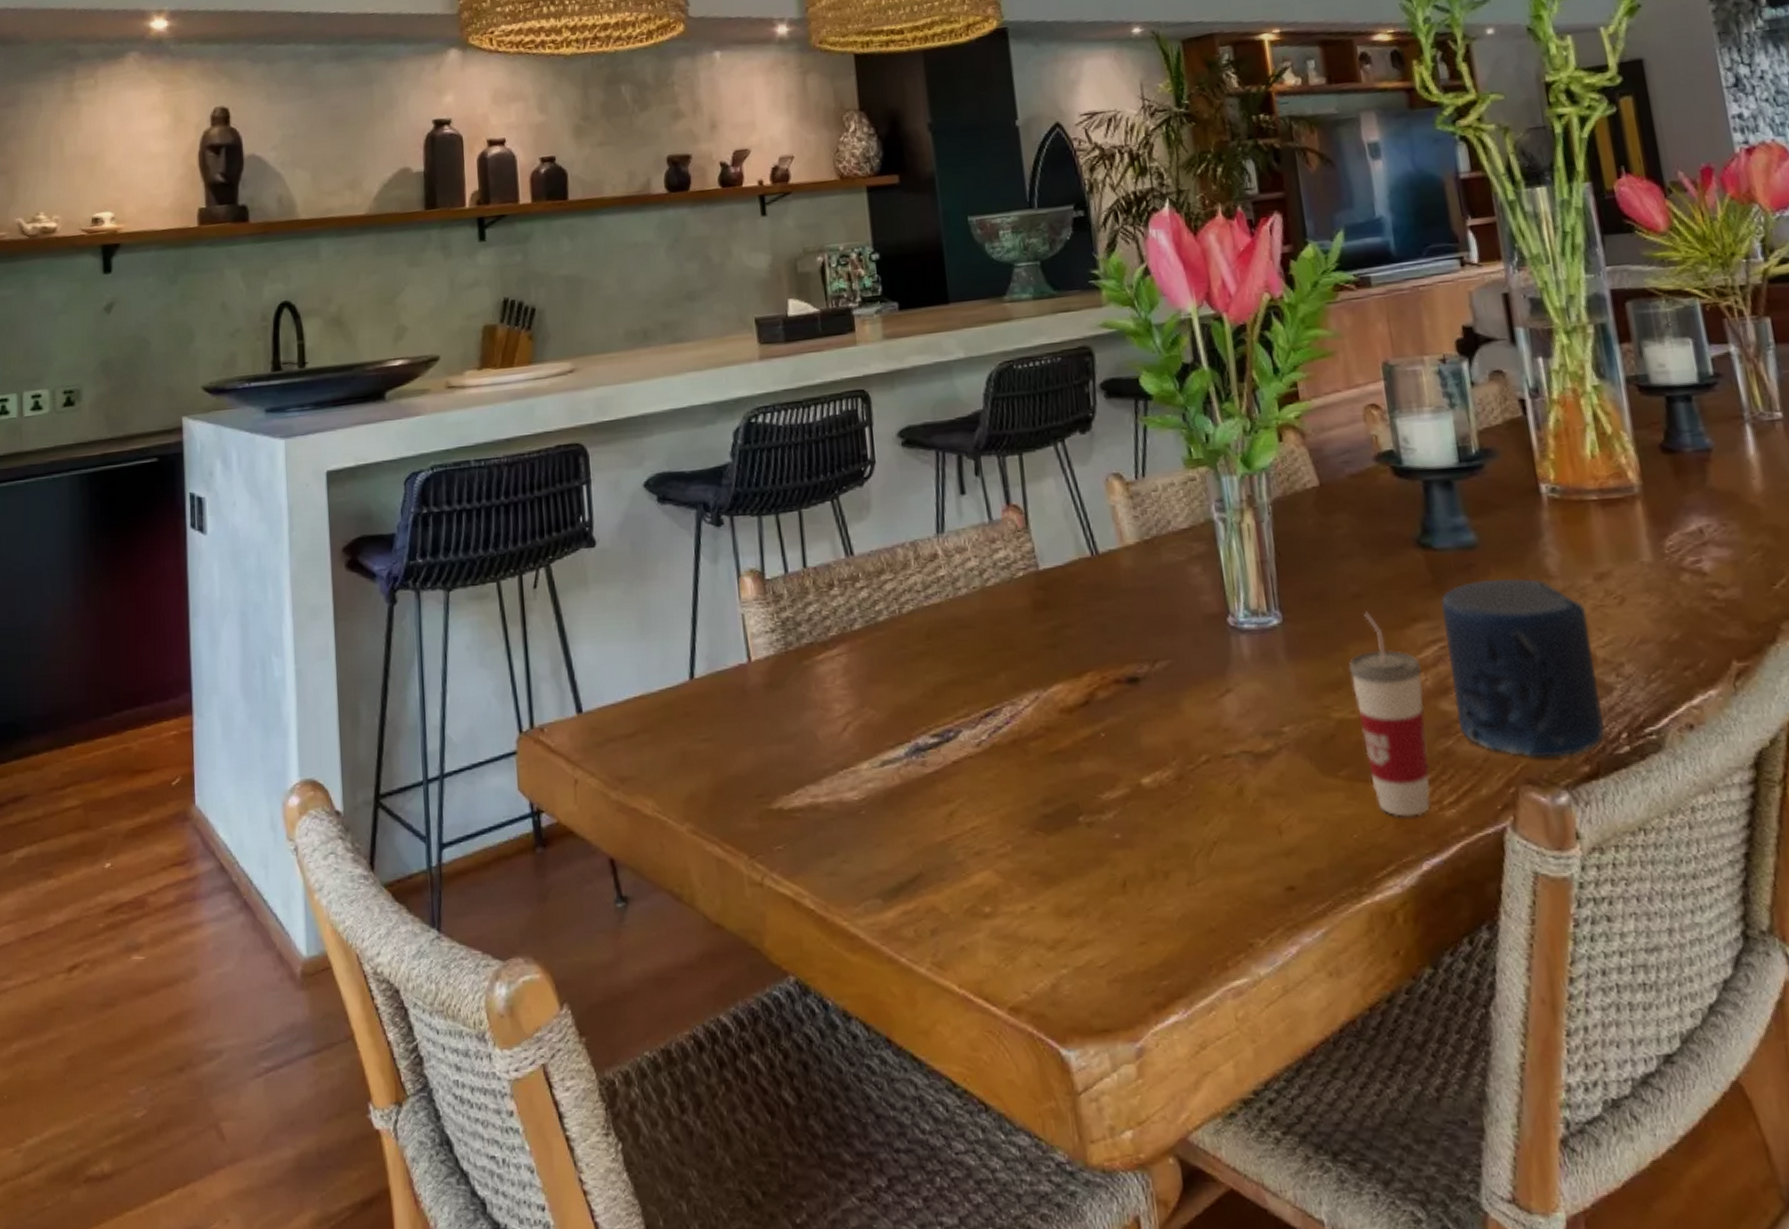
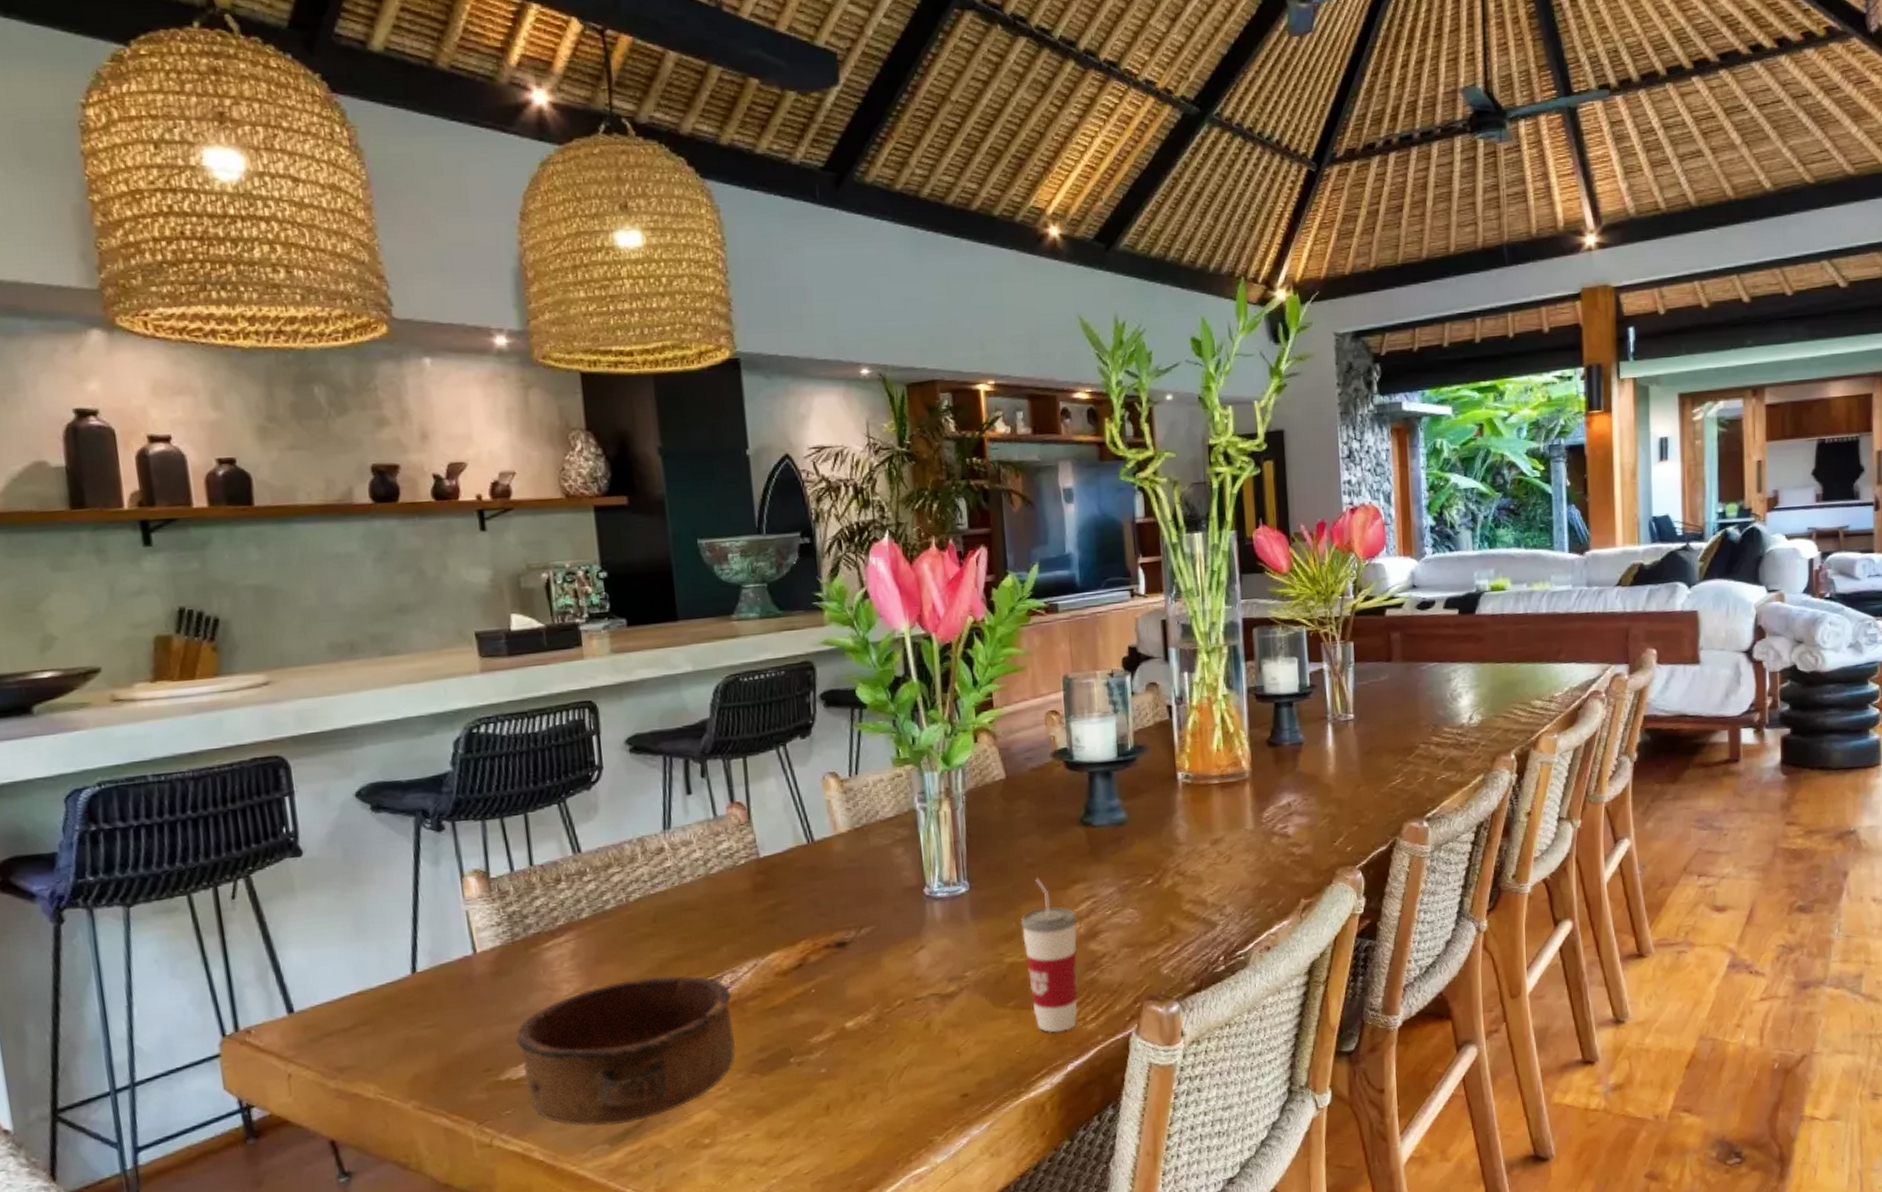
bowl: none [787,702,1018,877] -> present [515,975,736,1127]
candle: present [1441,578,1604,758] -> none [1096,846,1208,981]

